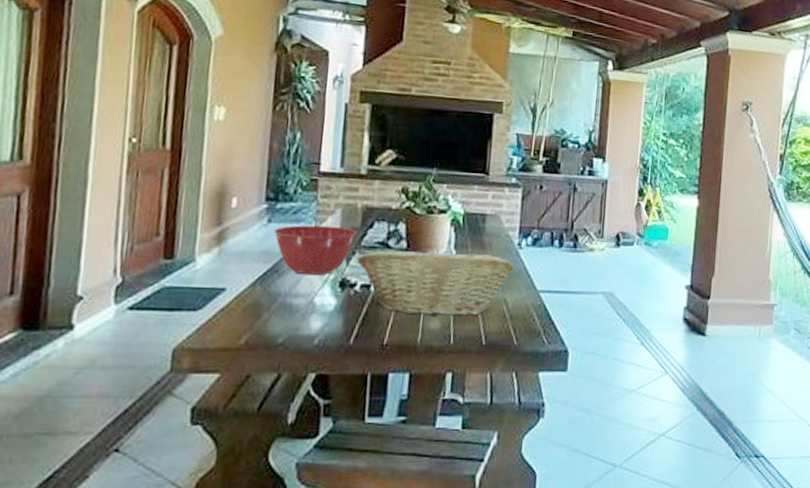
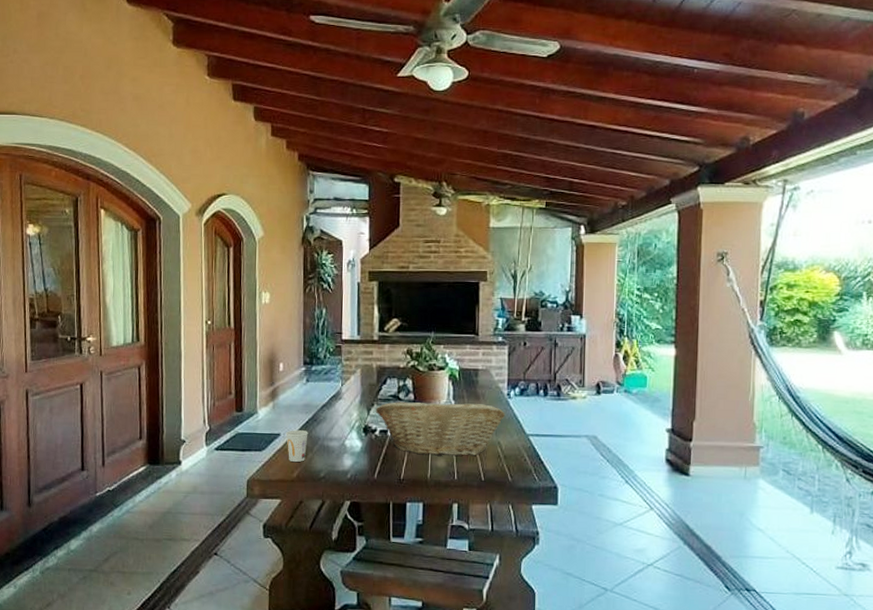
cup: none [233,283,266,325] -> present [285,430,308,462]
mixing bowl: present [274,225,357,276] -> none [312,383,374,423]

